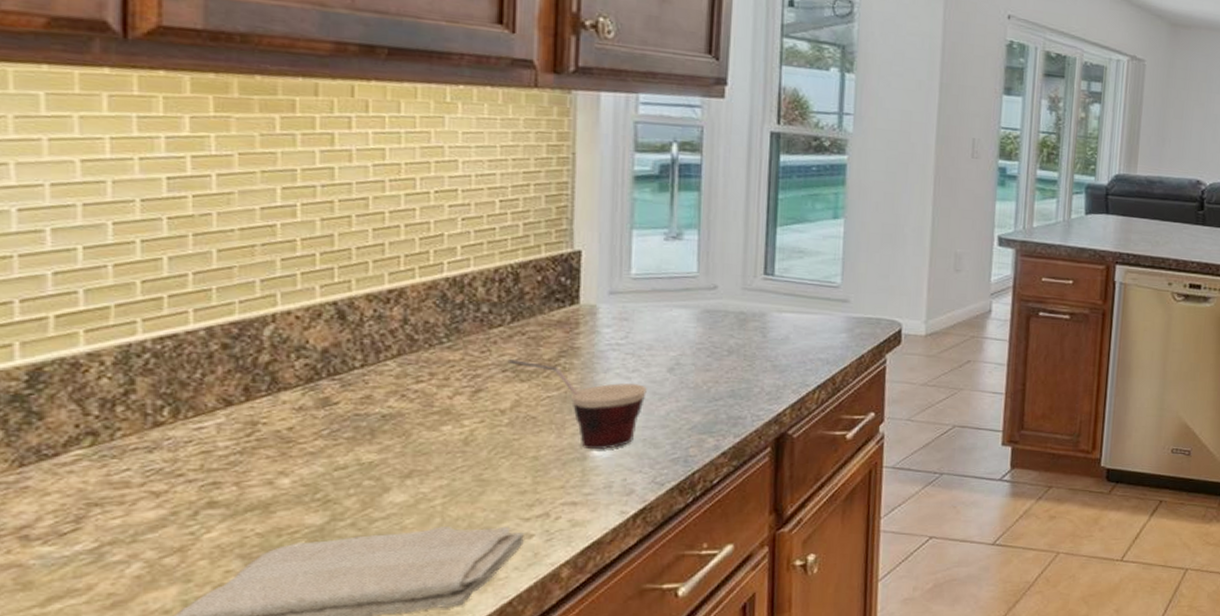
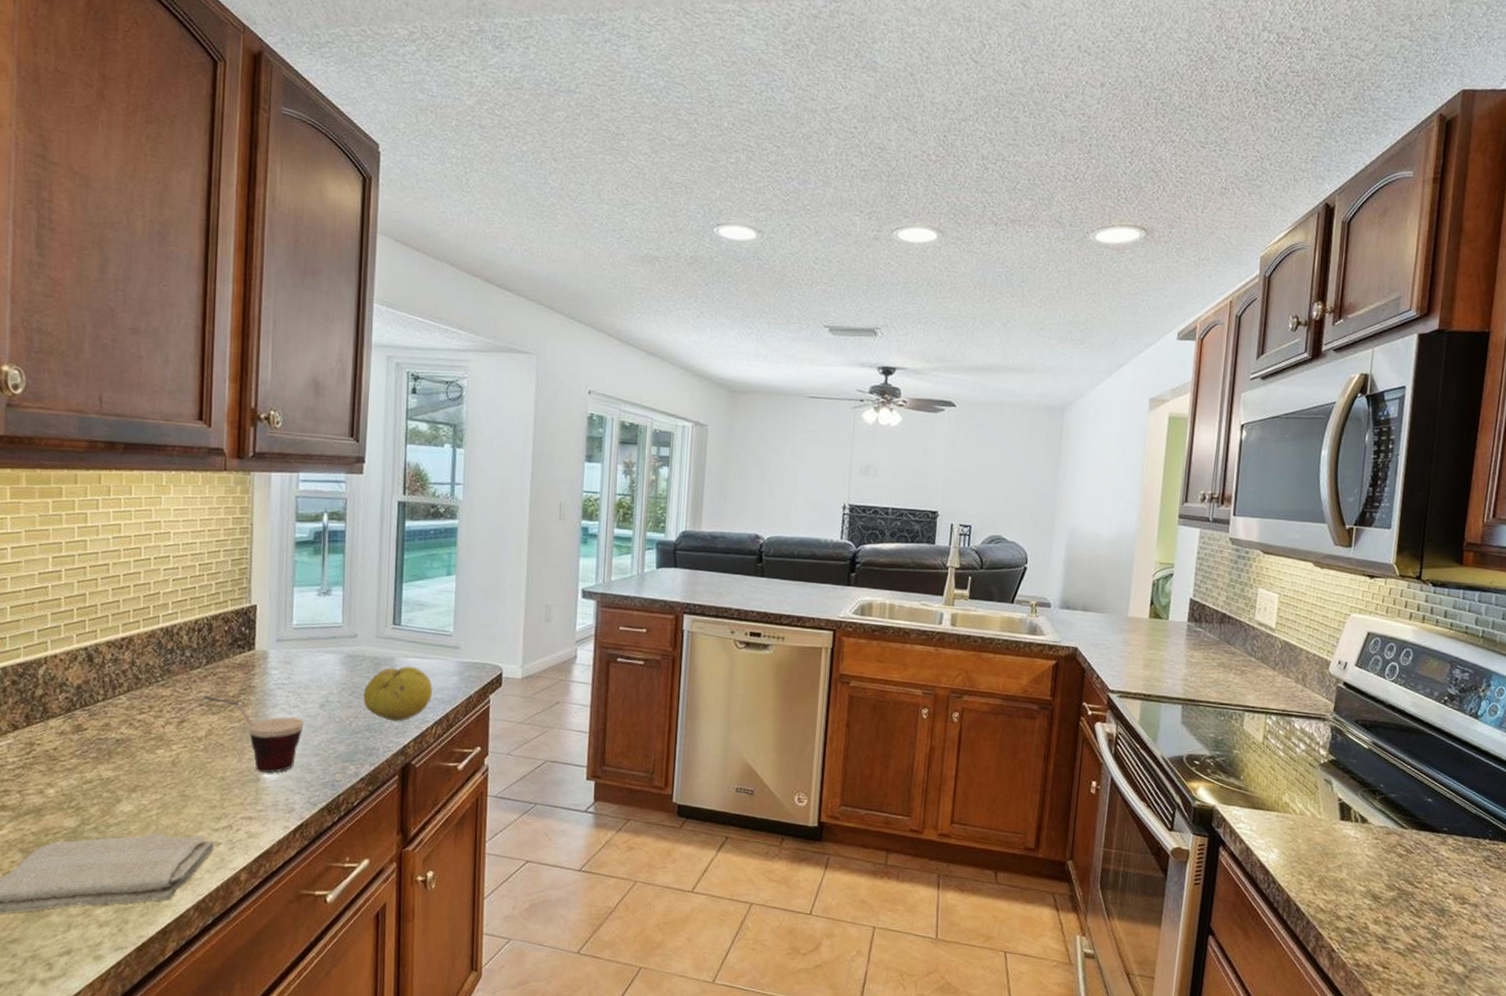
fruit: none [725,322,816,386] -> present [363,666,433,722]

